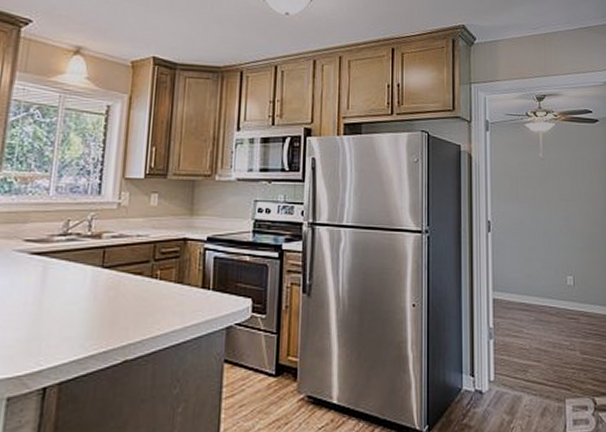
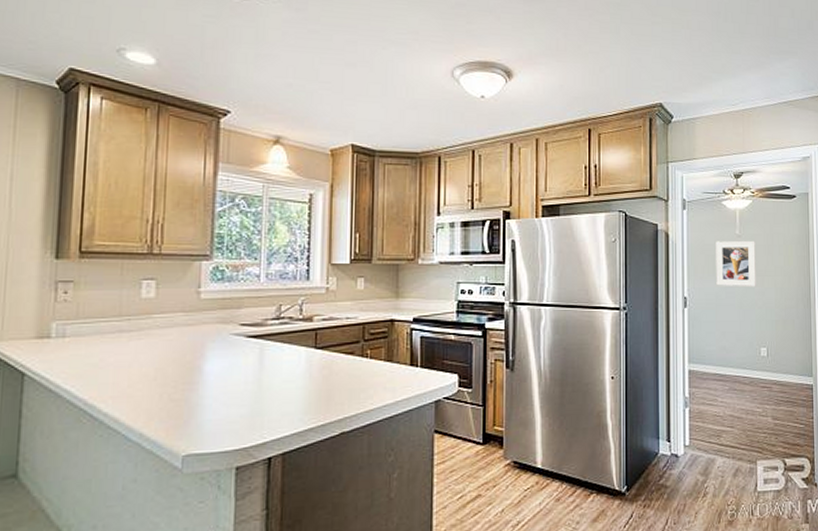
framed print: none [519,164,561,212] -> present [716,240,756,287]

